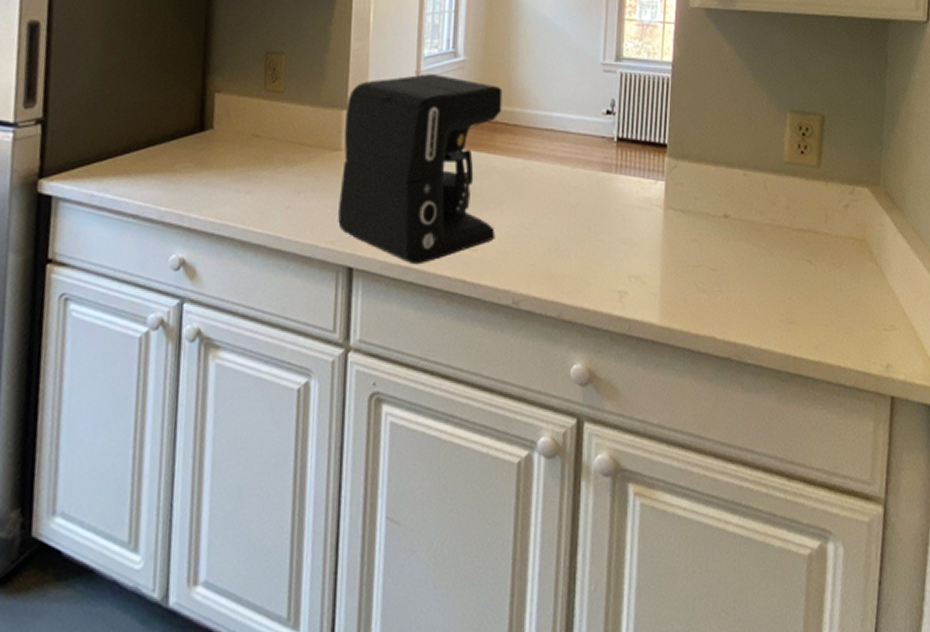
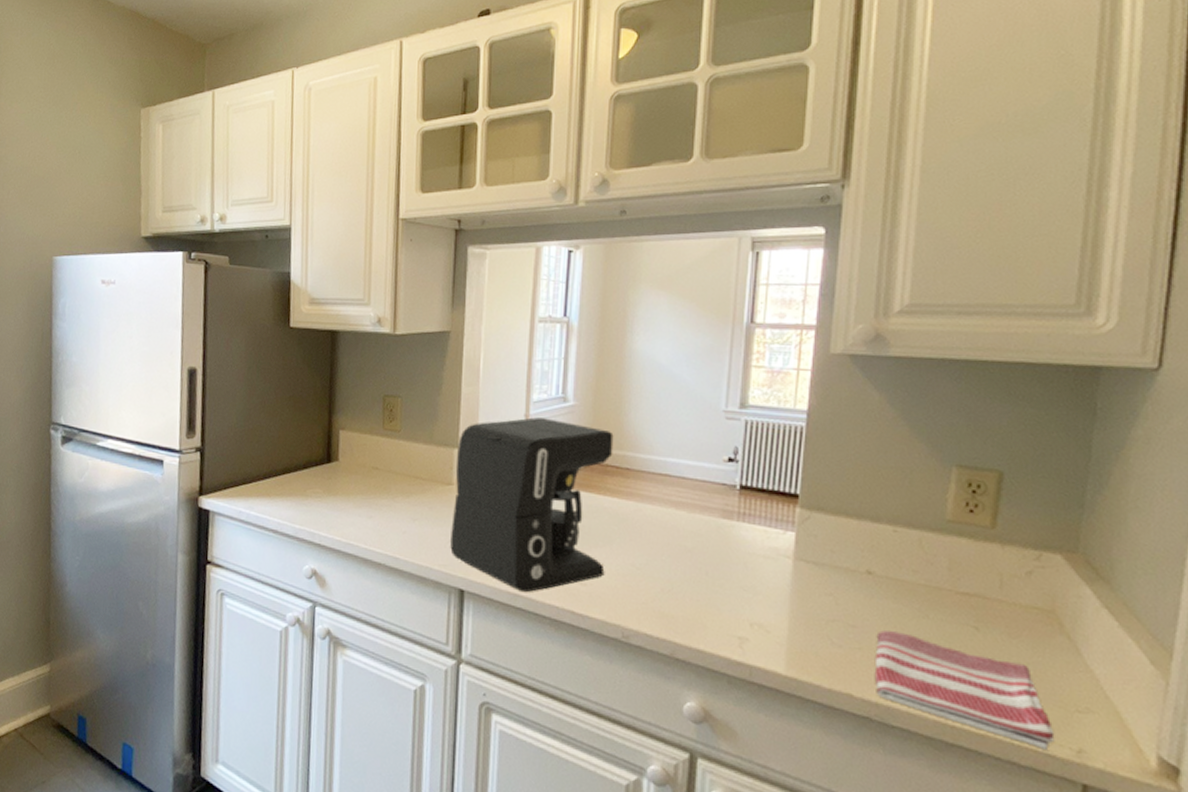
dish towel: none [732,271,870,369] -> present [874,630,1055,750]

